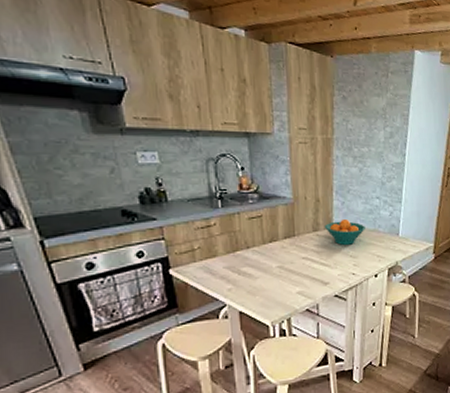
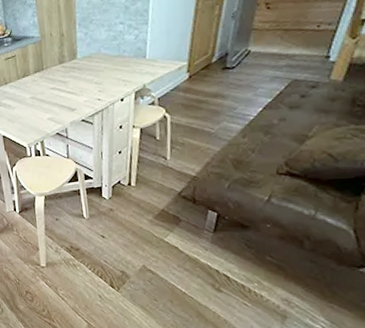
fruit bowl: present [325,218,365,245] -> none [70,48,110,74]

